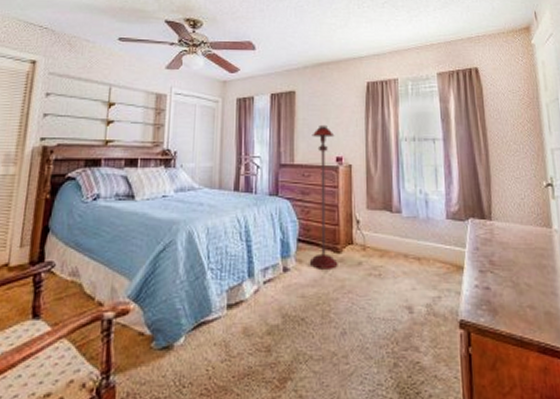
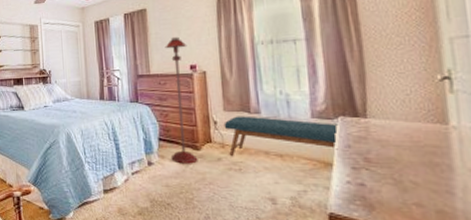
bench: none [366,215,469,259] -> present [224,116,339,156]

